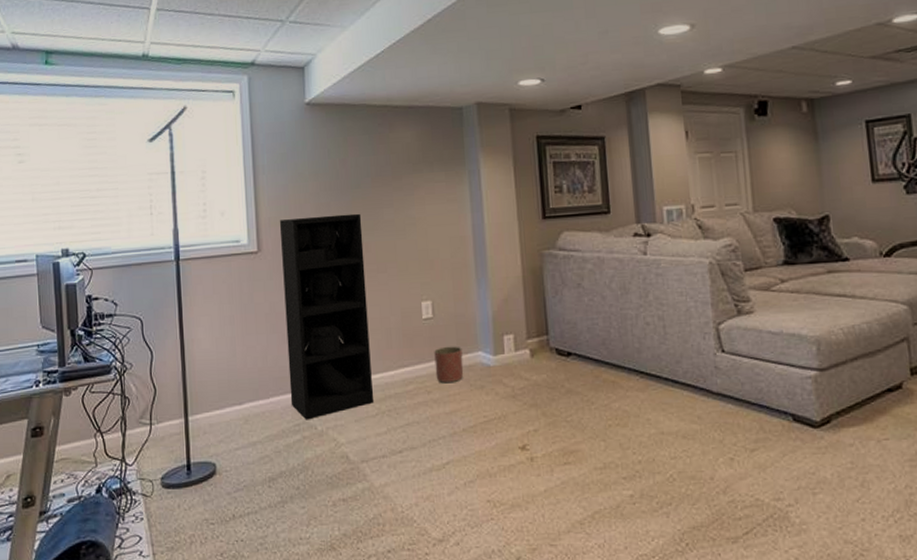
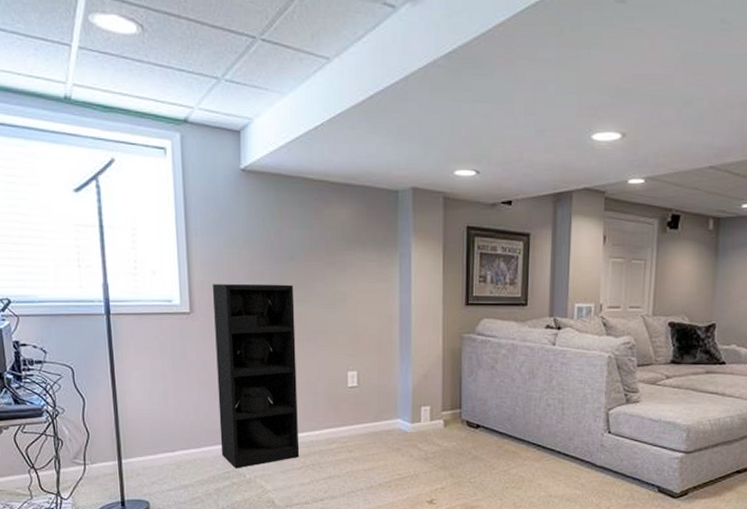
planter: present [434,346,464,383] -> none [357,412,383,444]

